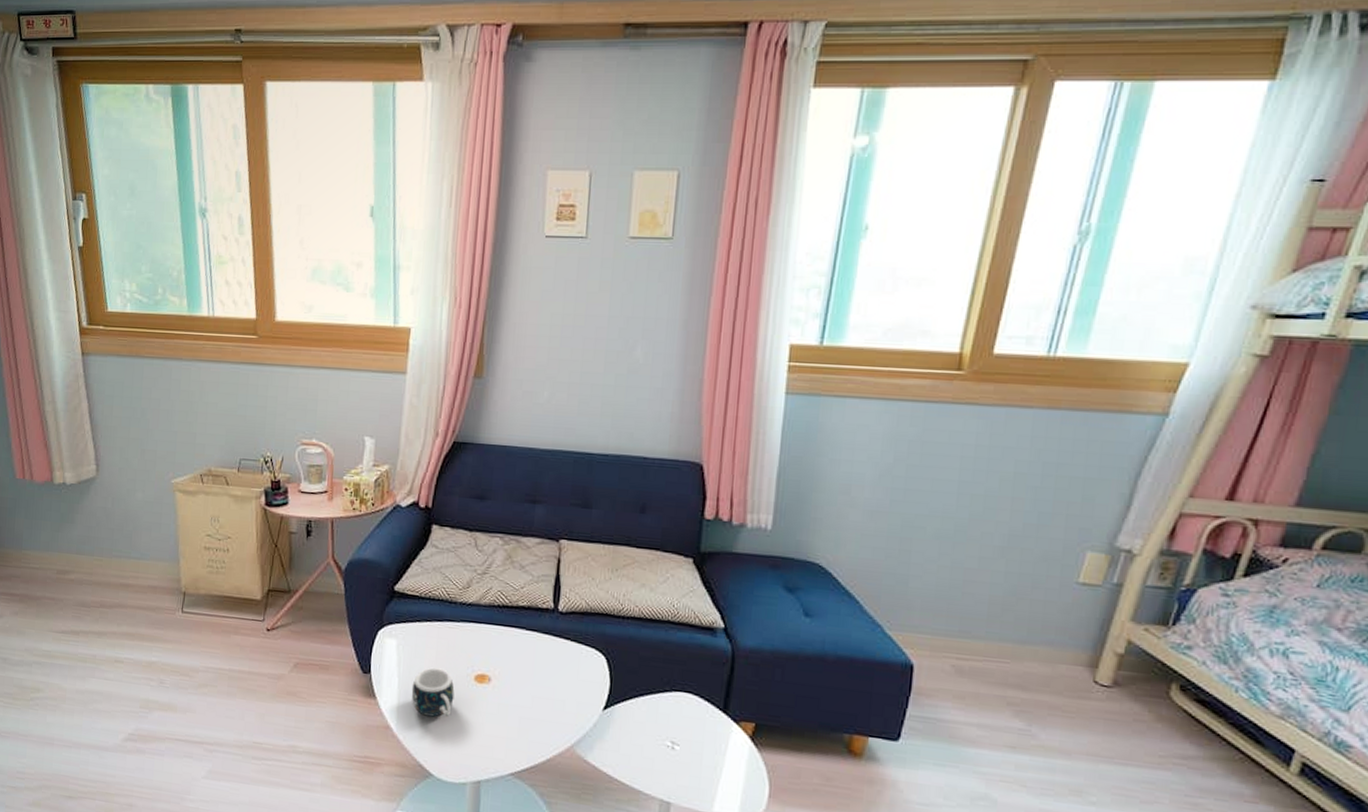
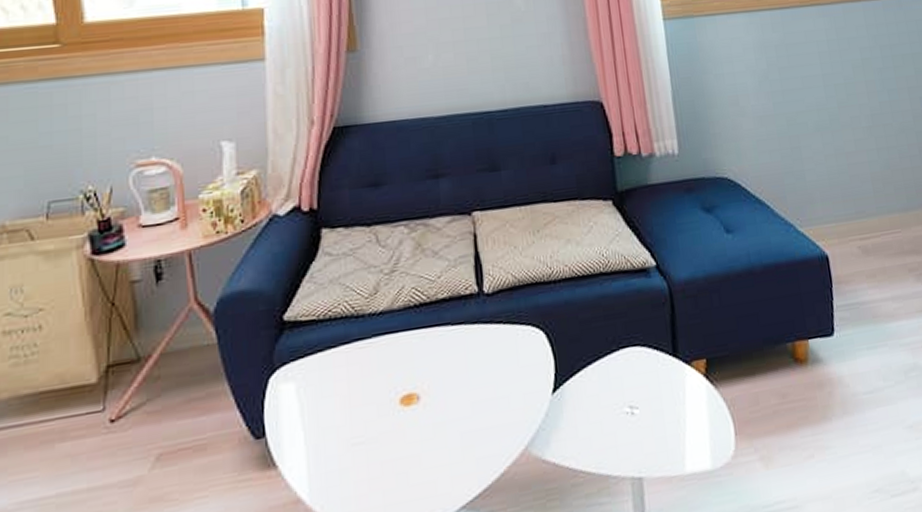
mug: present [411,667,455,717] -> none [322,402,379,470]

